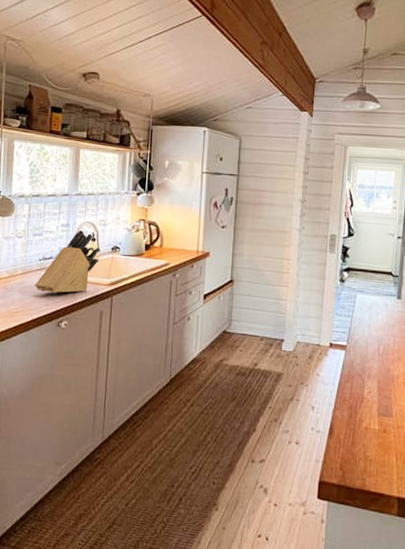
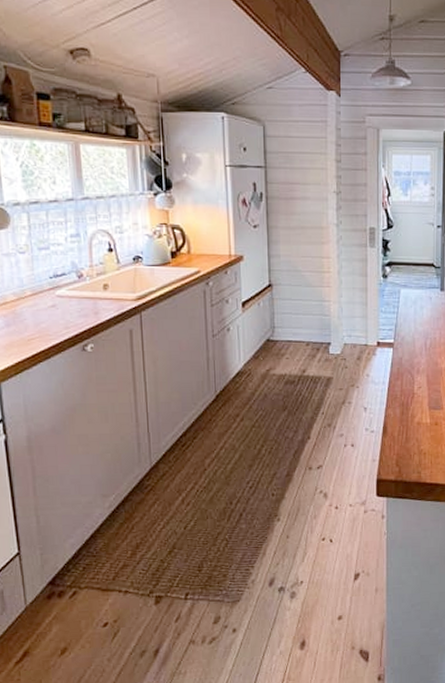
knife block: present [34,229,100,294] -> none [49,239,121,315]

